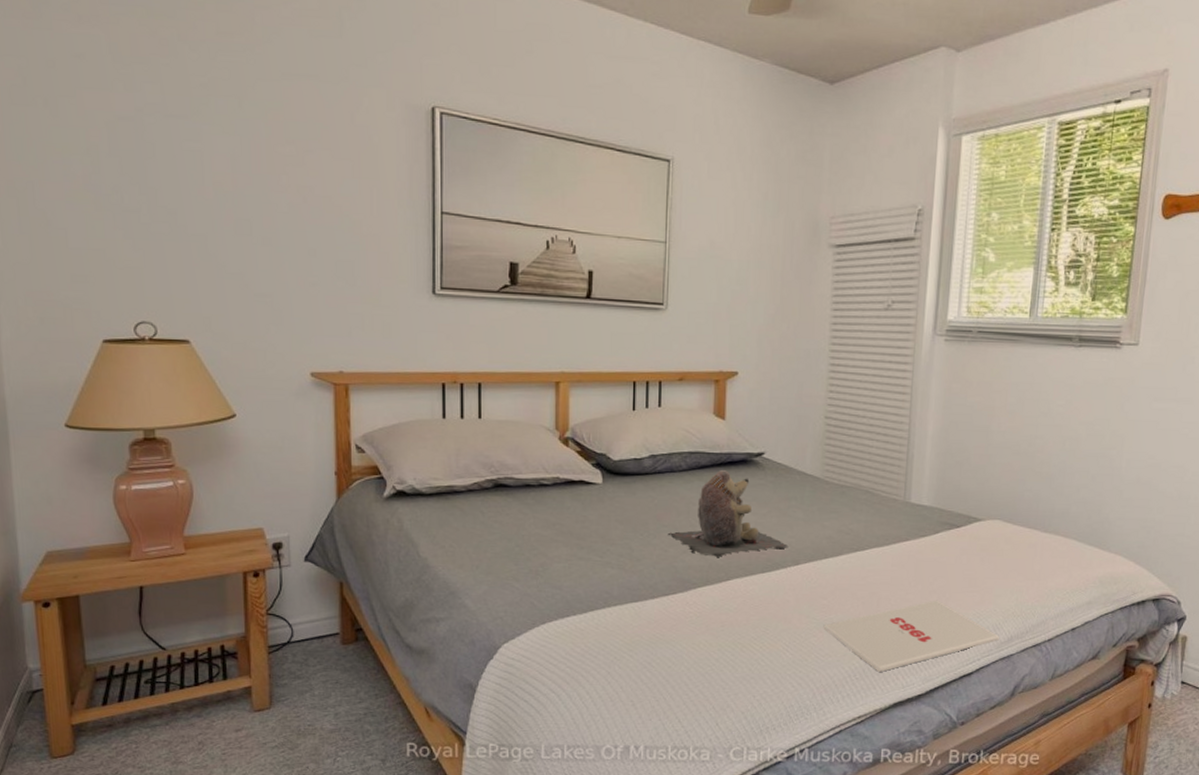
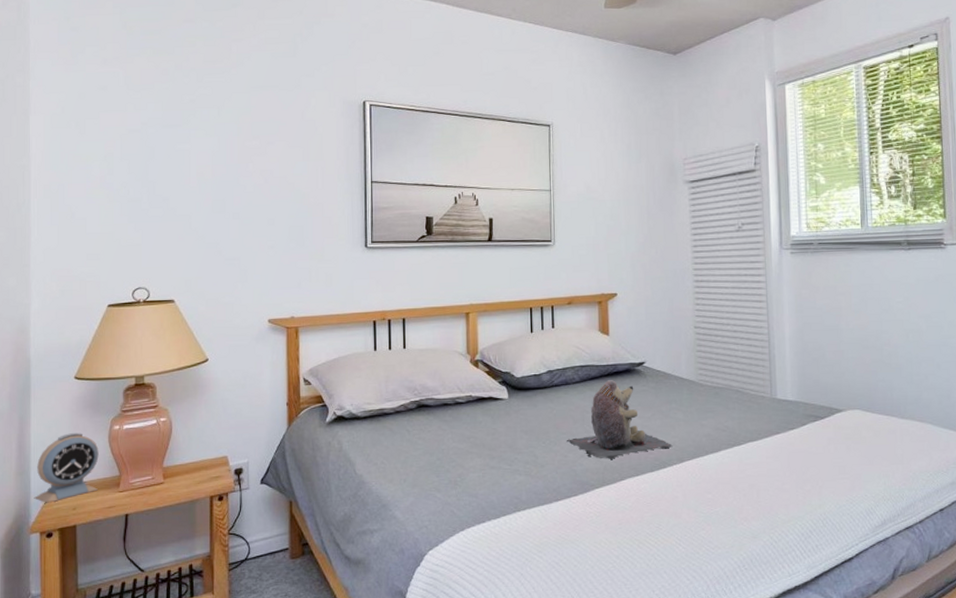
alarm clock: none [23,490,104,570] -> present [34,433,99,504]
magazine: present [823,599,1000,672] -> none [710,488,874,561]

